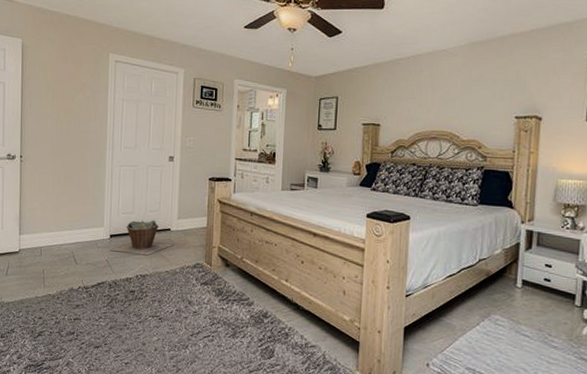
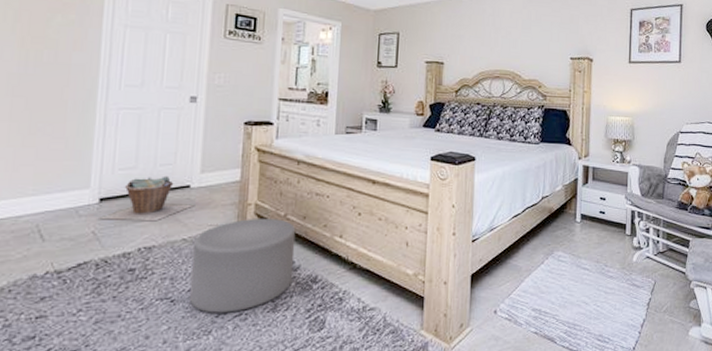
pouf: none [171,259,250,334] -> present [189,218,296,313]

